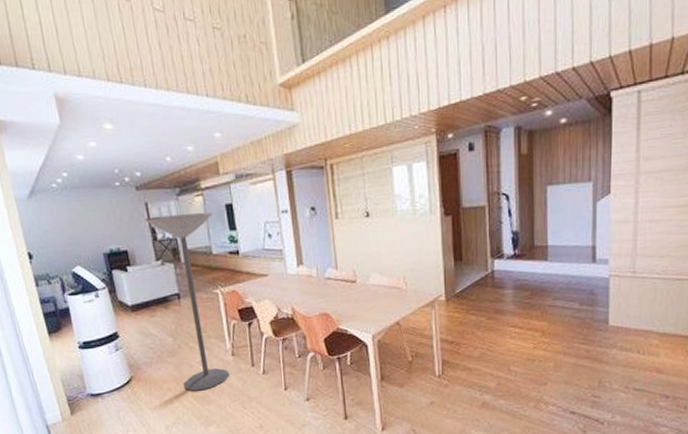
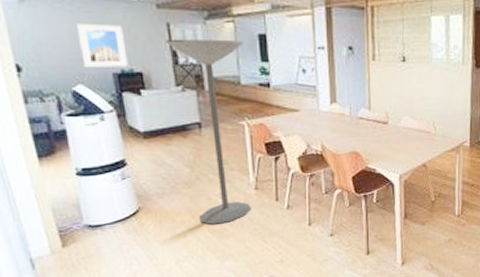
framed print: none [73,209,116,251] -> present [77,24,128,68]

